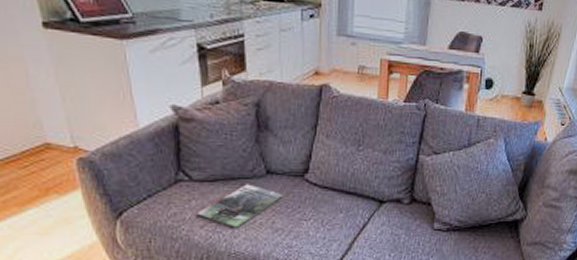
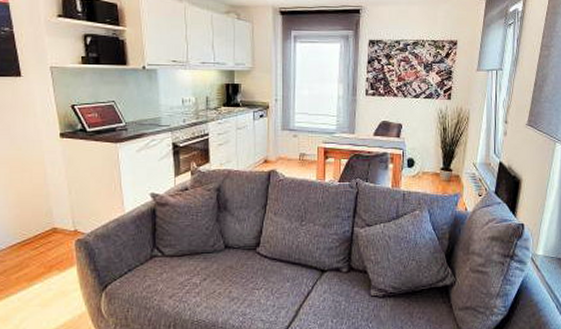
magazine: present [196,184,282,228] -> none [166,258,238,297]

